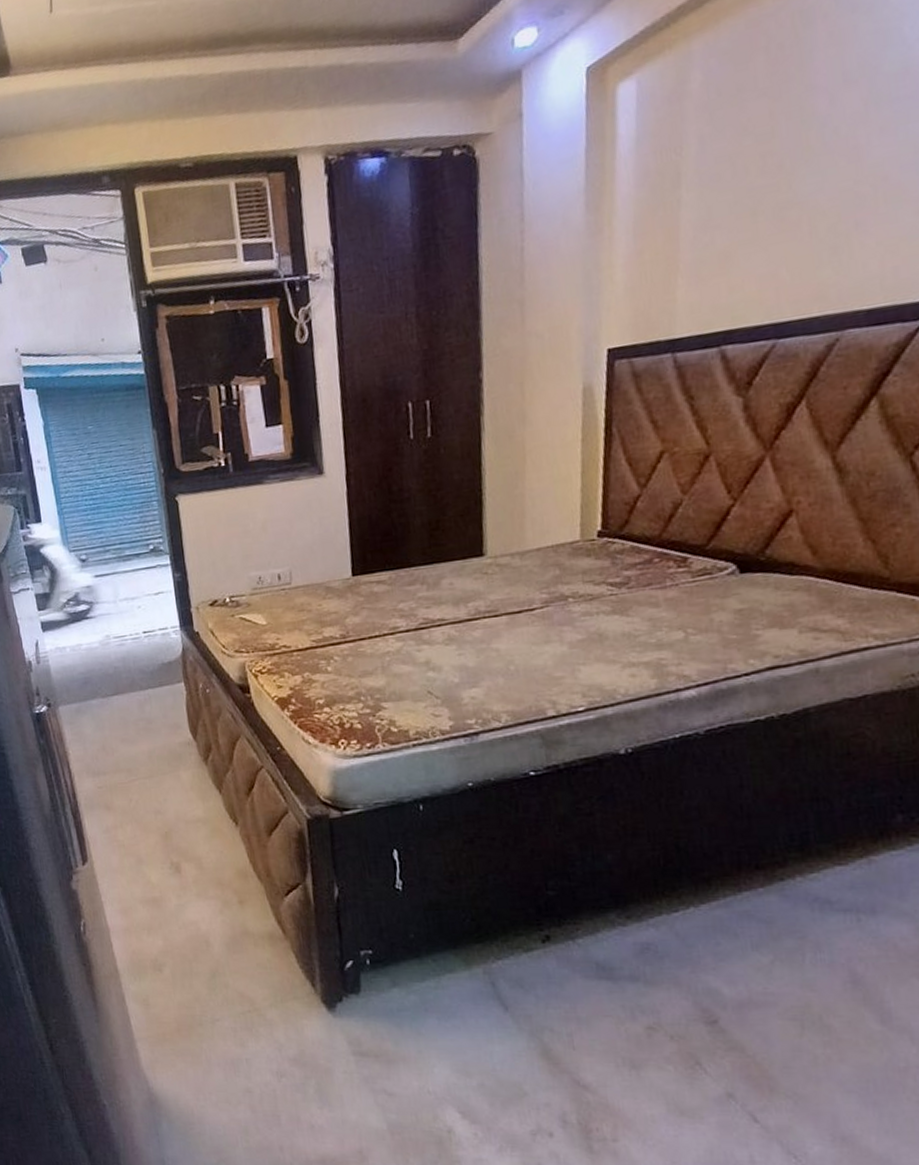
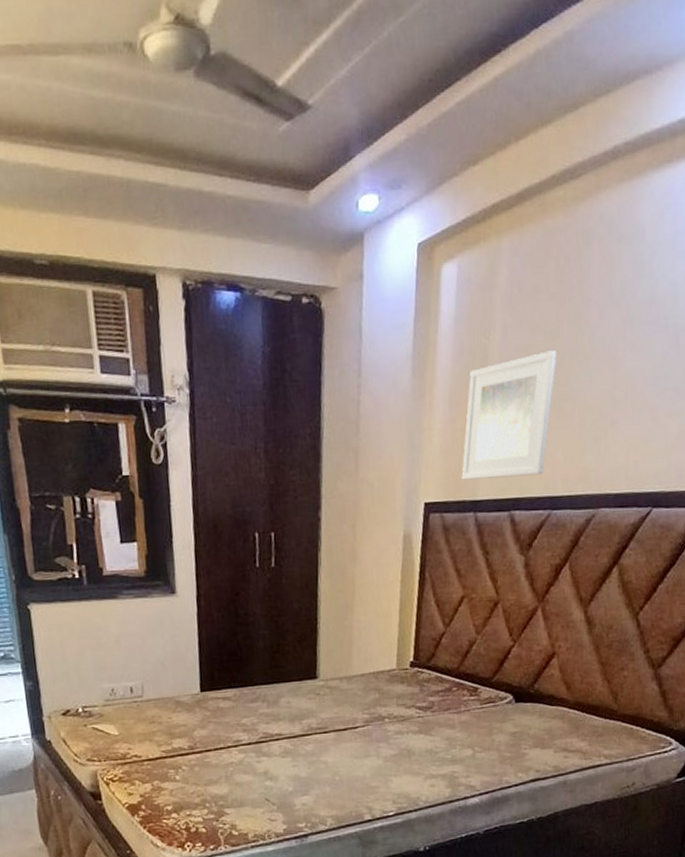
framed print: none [653,153,774,318] -> present [461,350,557,480]

